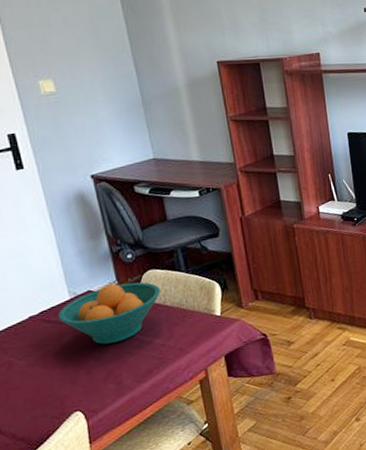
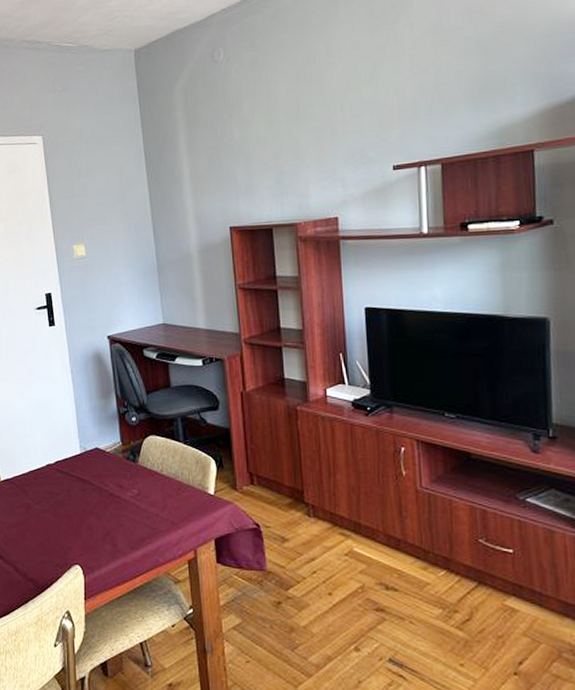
fruit bowl: present [57,282,160,345] -> none [69,444,158,504]

